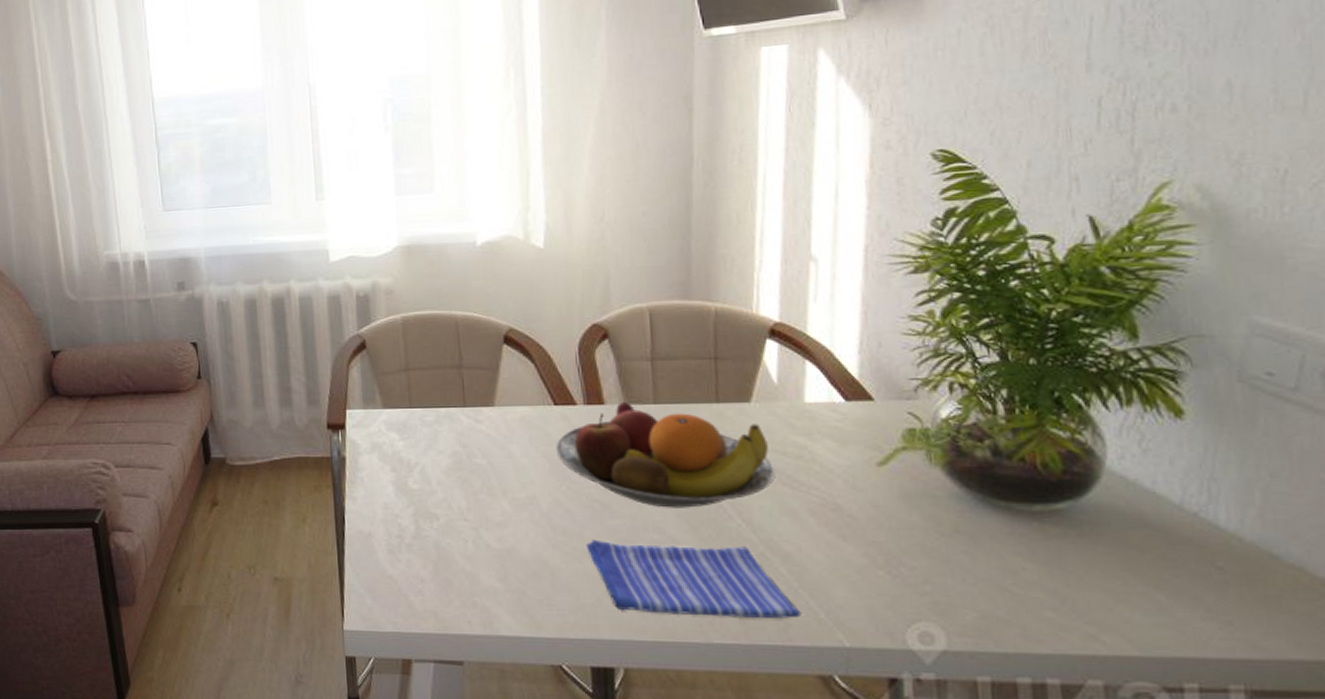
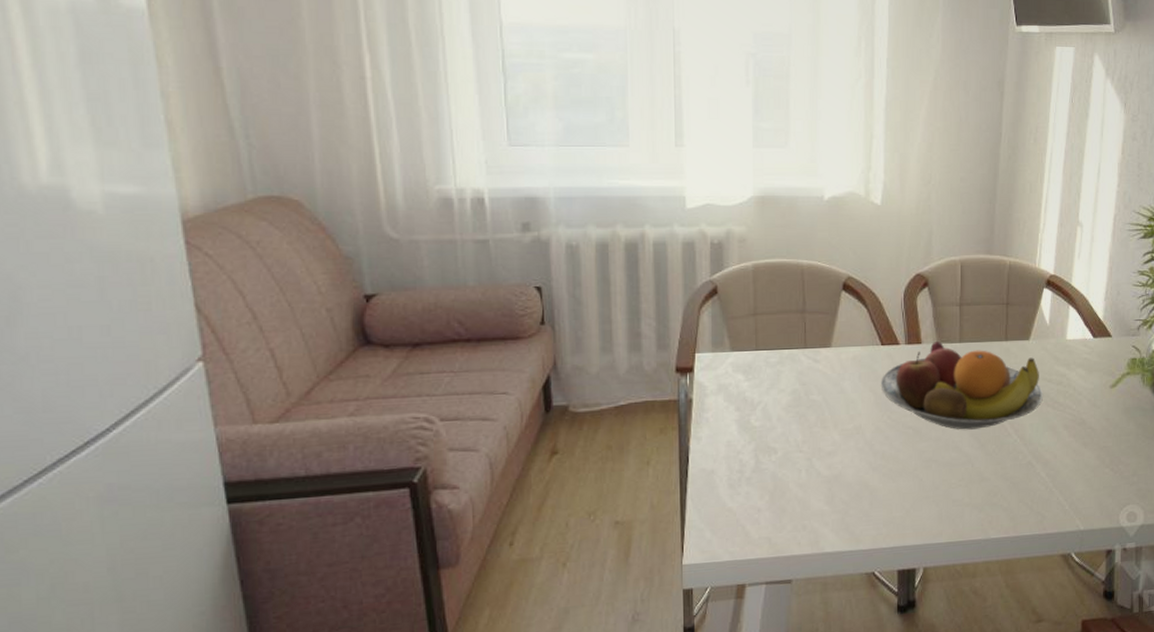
dish towel: present [586,539,802,618] -> none [900,457,1053,519]

